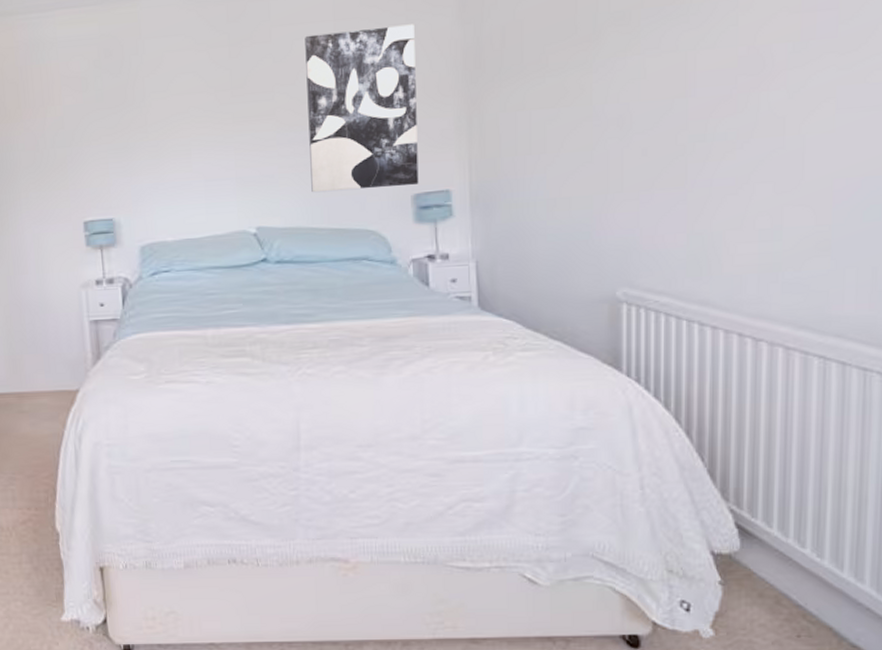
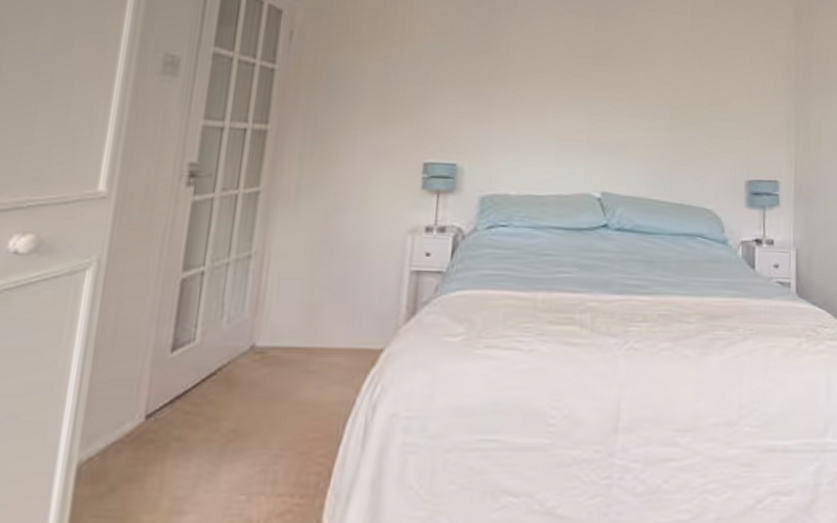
wall art: present [305,24,419,193] -> none [657,23,758,172]

